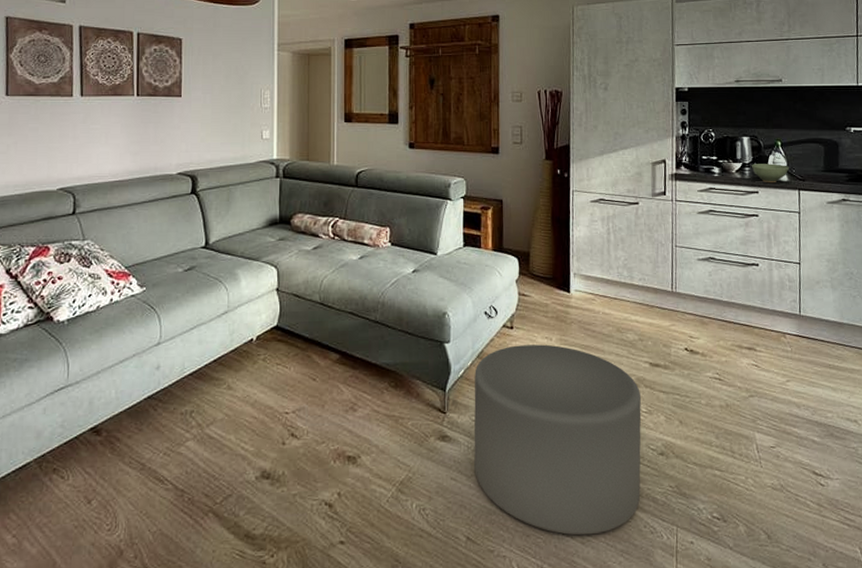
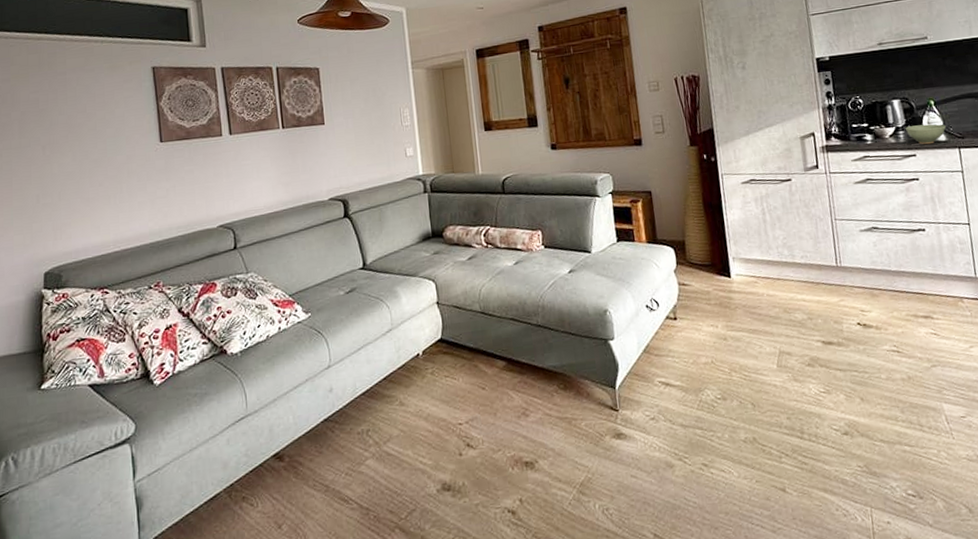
pouf: present [474,344,642,536] -> none [642,332,829,525]

